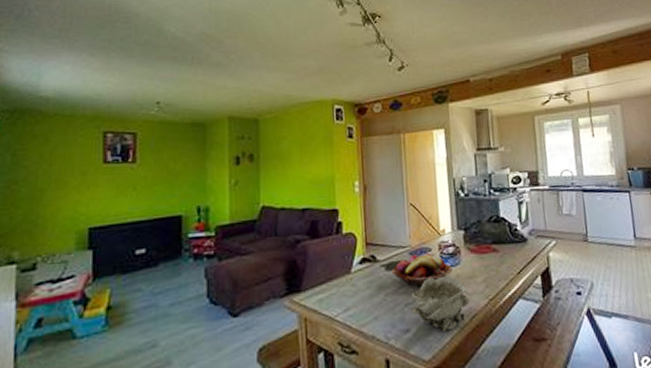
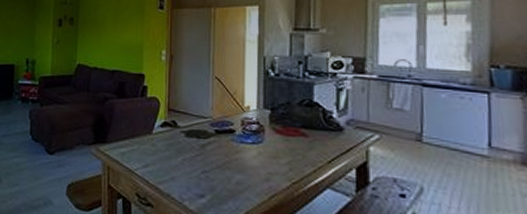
fruit basket: present [391,253,453,287] -> none [191,126,255,158]
bowl: present [411,275,470,331] -> none [207,150,270,205]

